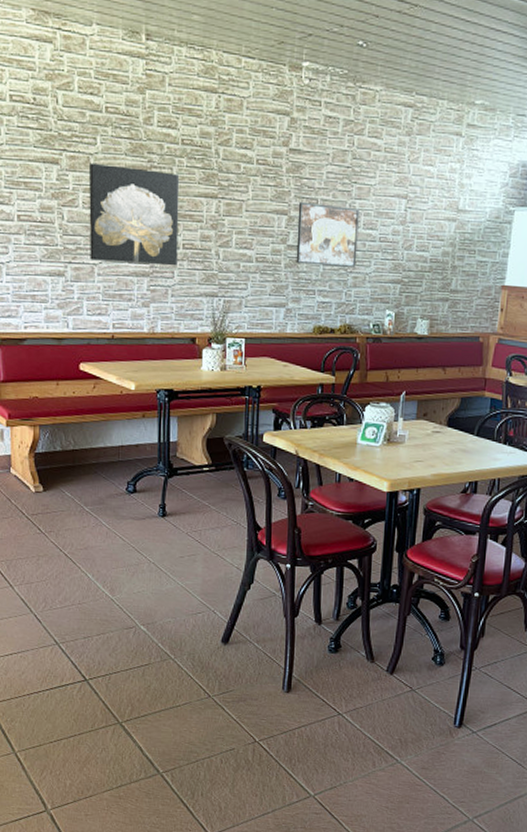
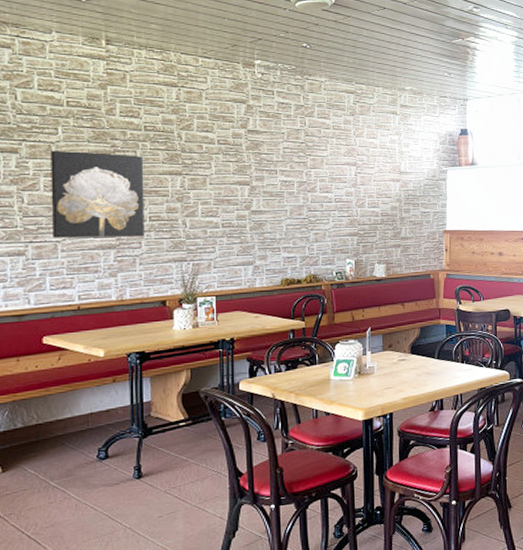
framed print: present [296,201,359,267] -> none [259,173,316,226]

